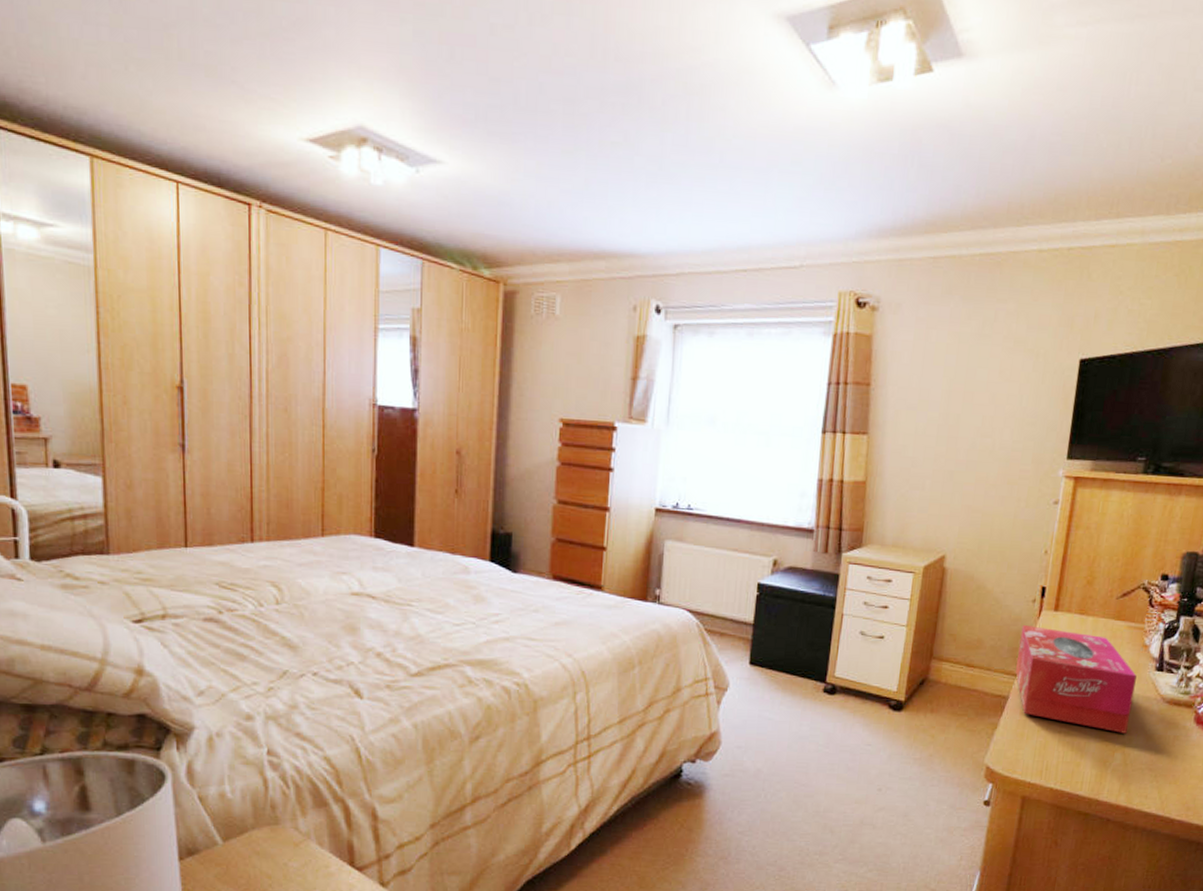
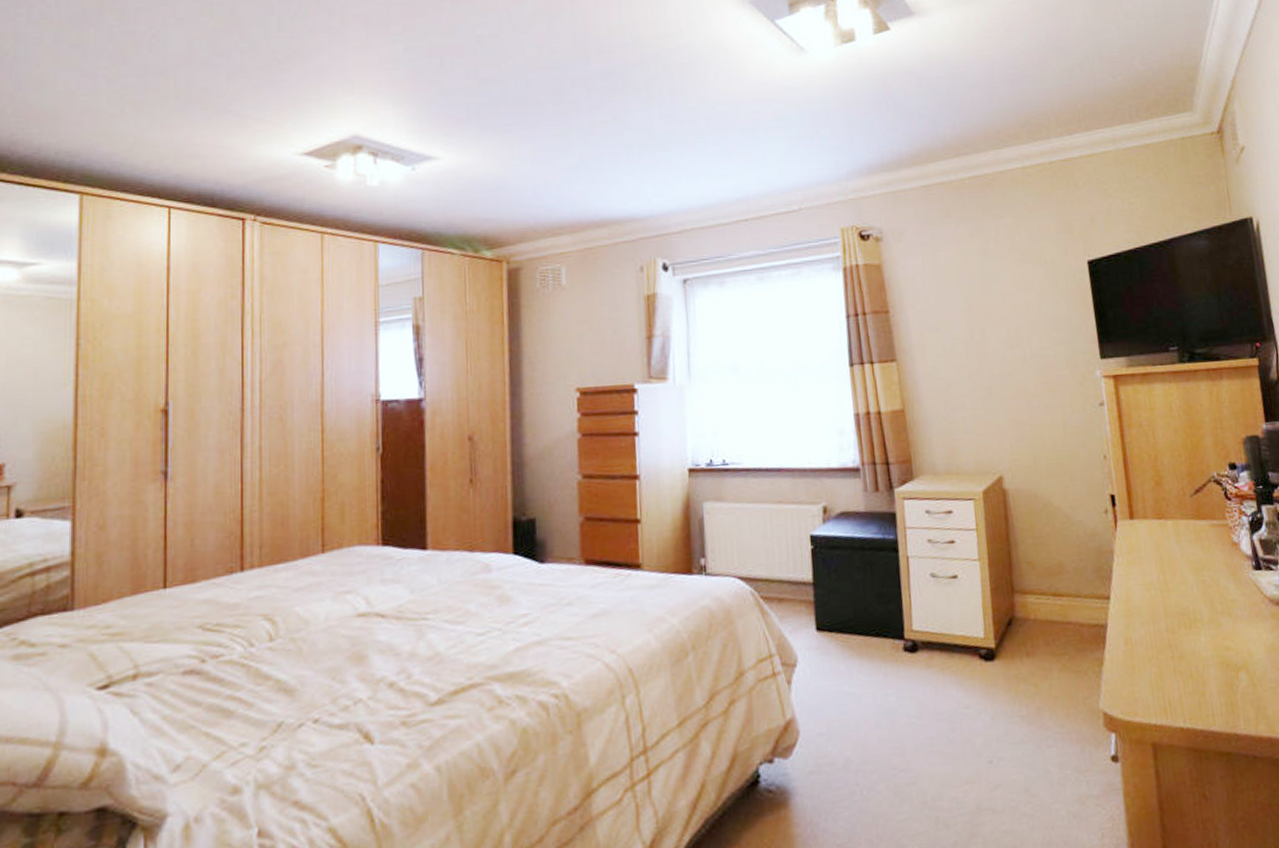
tissue box: present [1015,625,1137,733] -> none [1100,539,1244,649]

